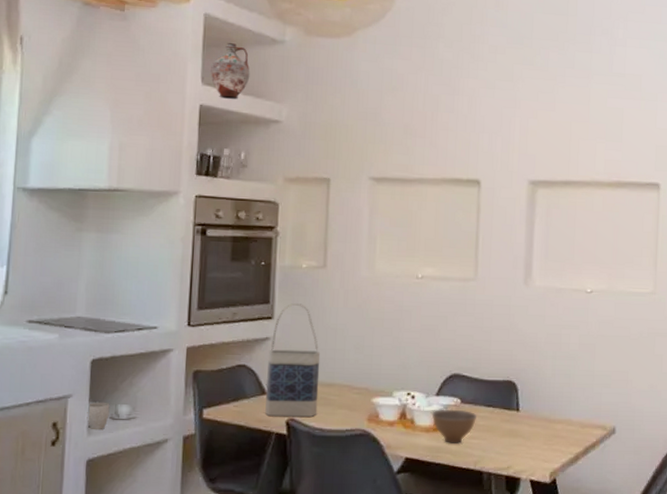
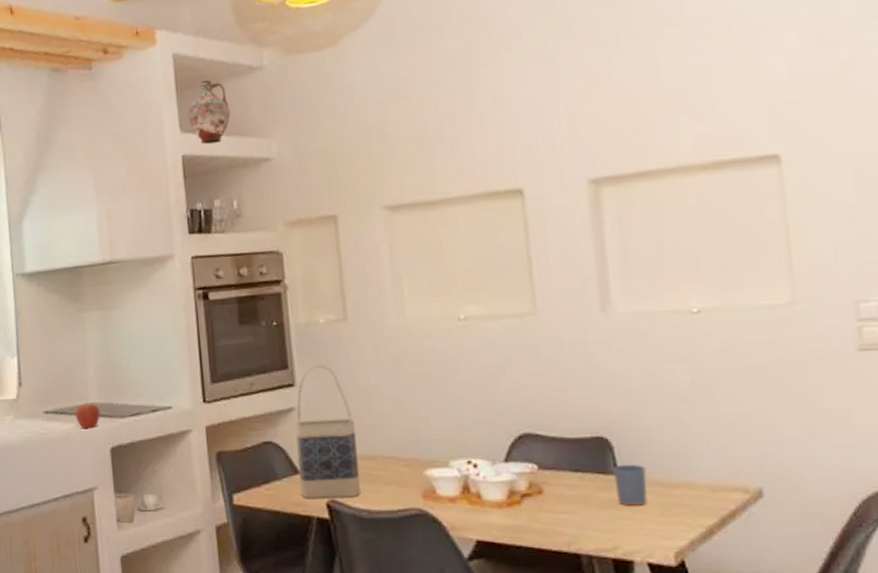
fruit: none [59,315,86,341] -> present [75,402,101,429]
bowl: present [431,409,477,443] -> none [502,477,562,520]
mug: none [515,403,539,436] -> present [613,464,647,506]

